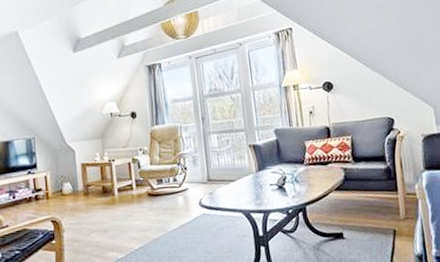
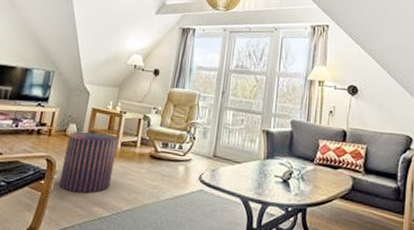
pouf: none [66,184,118,245] -> present [59,131,118,193]

